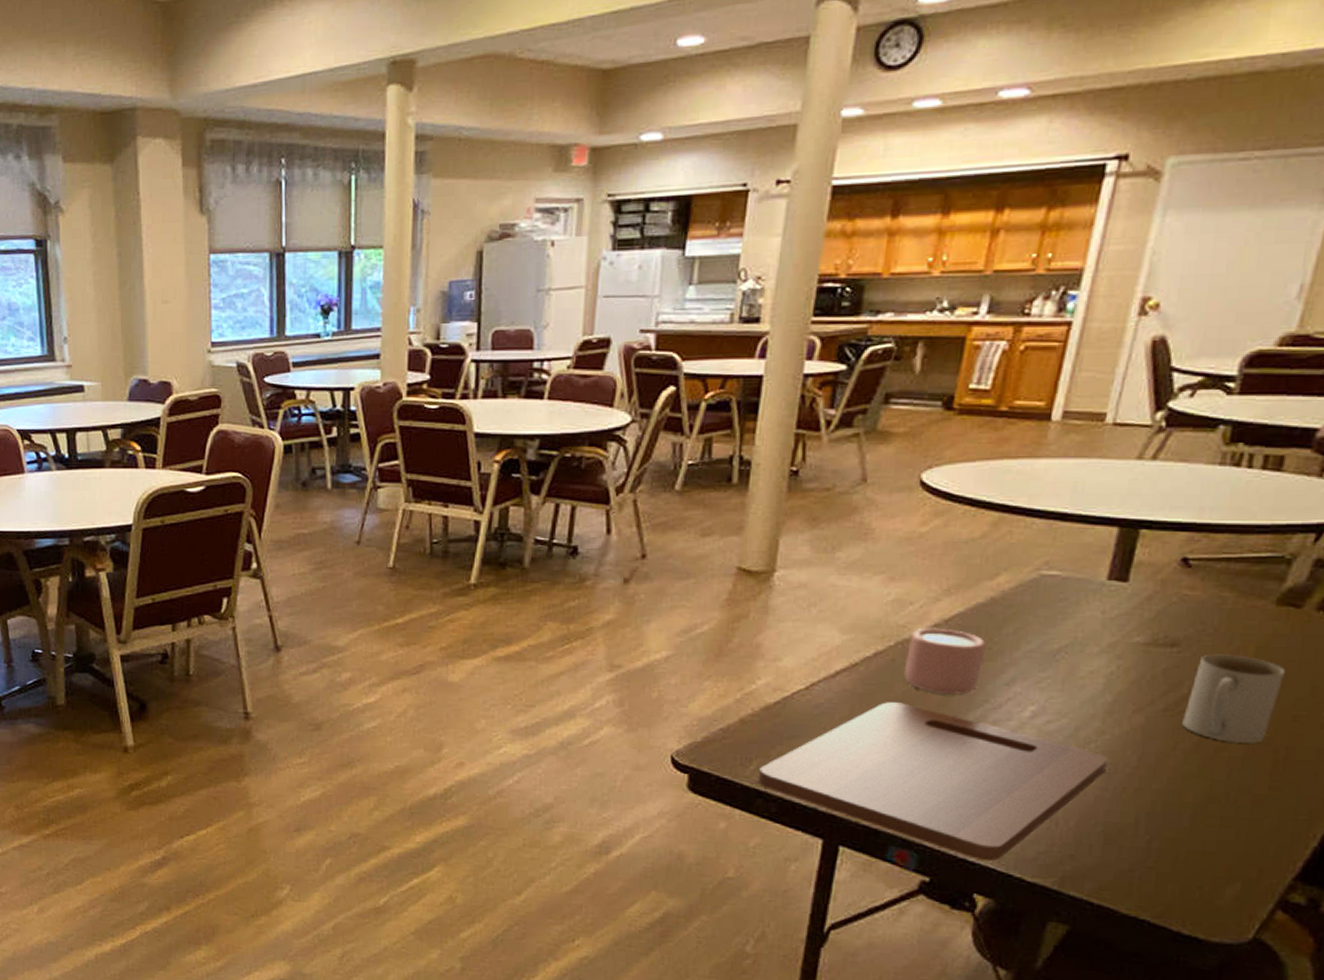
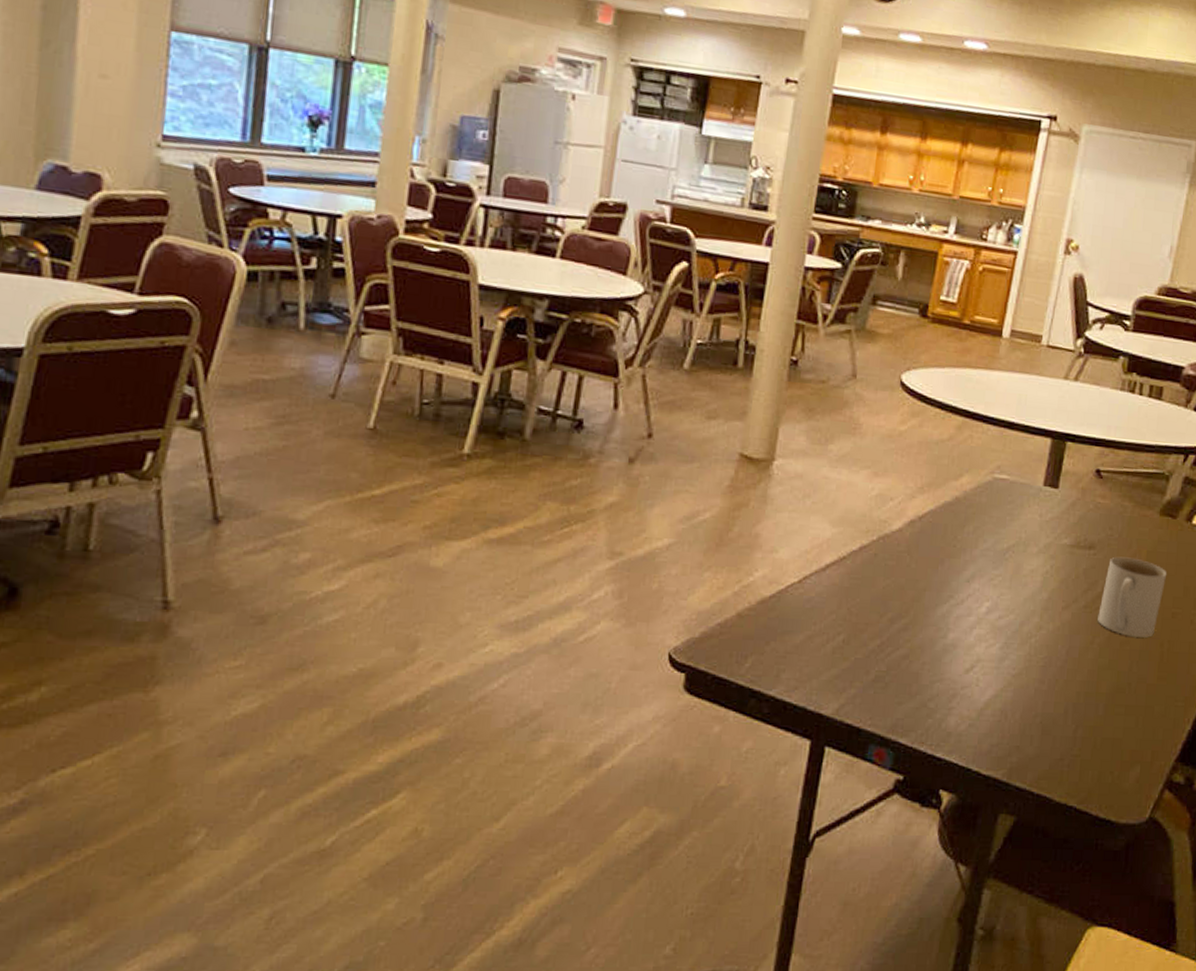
cutting board: present [759,702,1109,862] -> none [753,597,1045,756]
mug: present [903,627,986,695] -> none [884,523,952,591]

